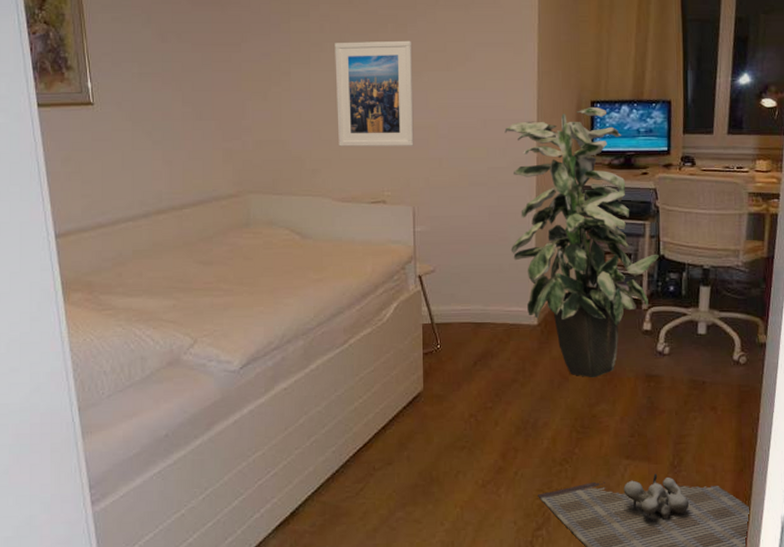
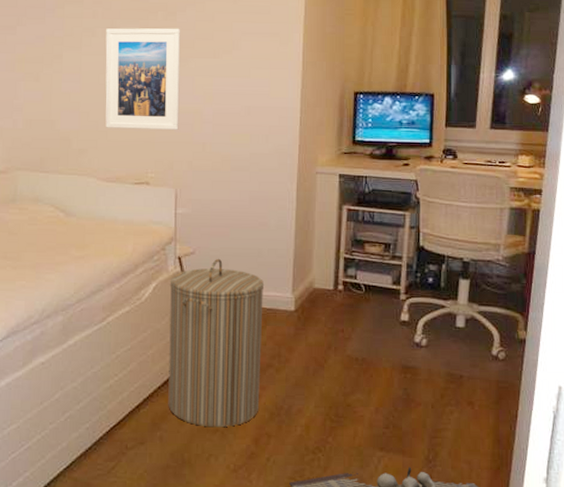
laundry hamper: none [411,275,507,445] -> present [168,258,265,428]
indoor plant: present [504,107,660,378] -> none [268,98,419,367]

